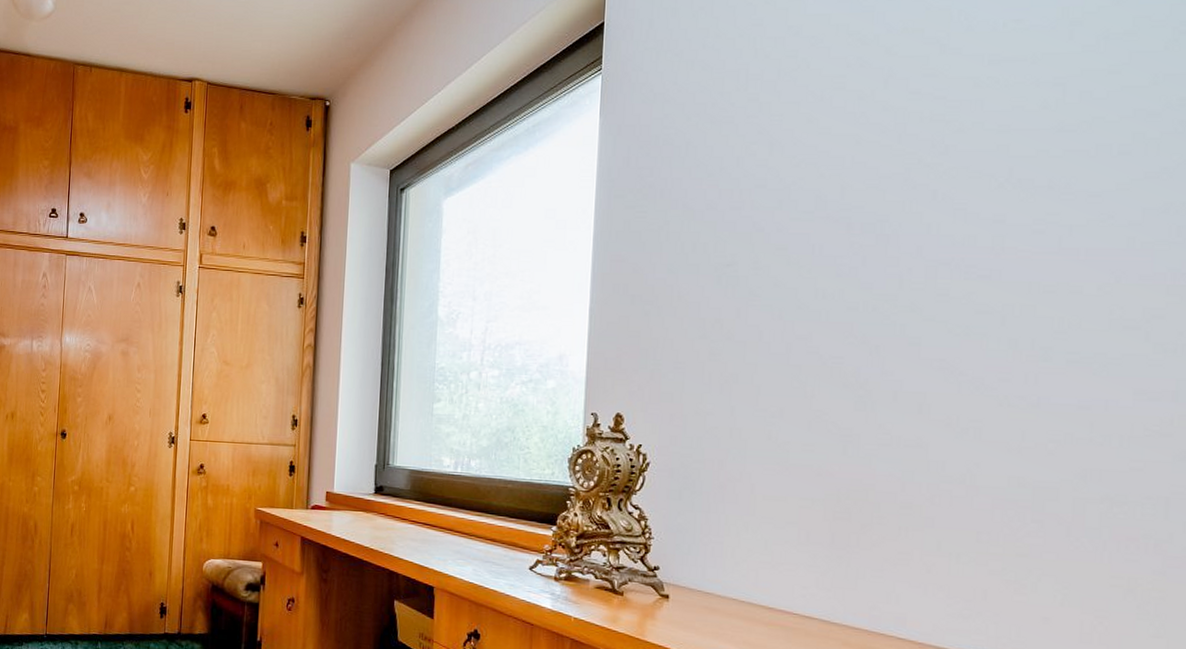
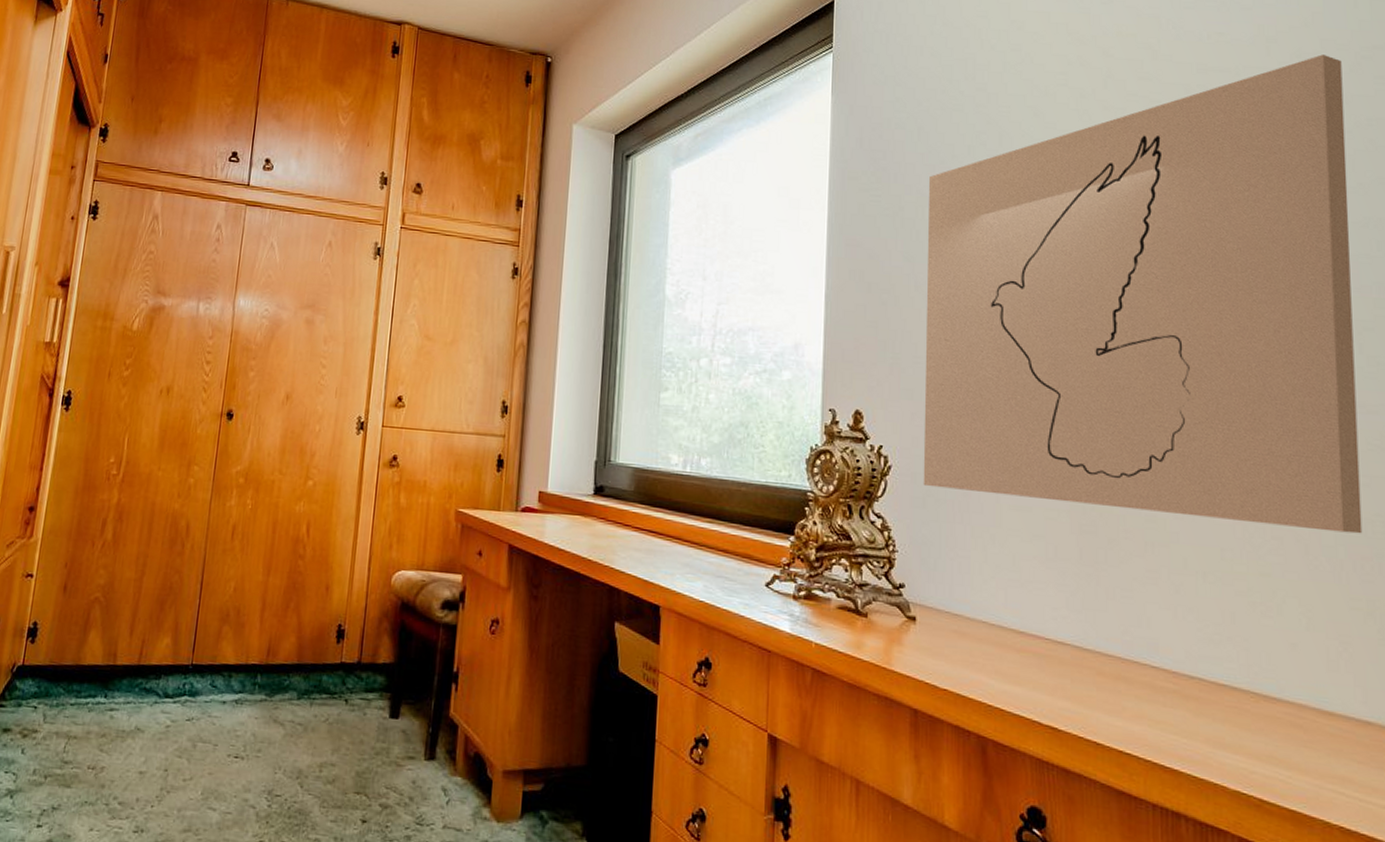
wall art: none [679,33,1156,516] -> present [923,54,1363,534]

